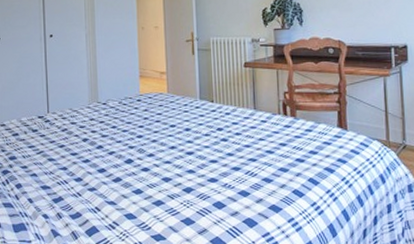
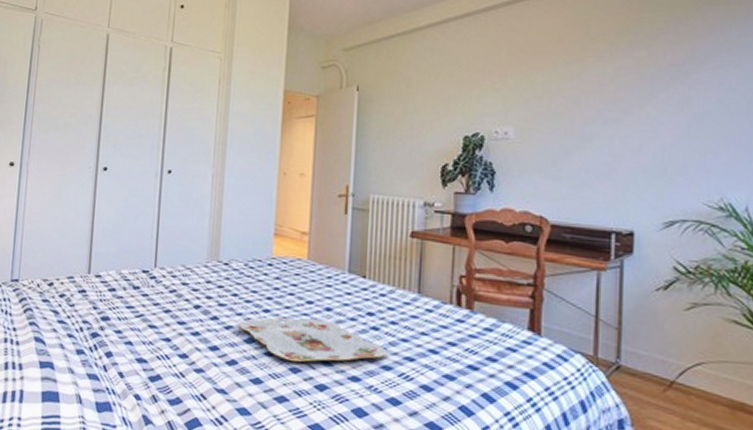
serving tray: none [119,138,235,174] -> present [238,317,387,363]

